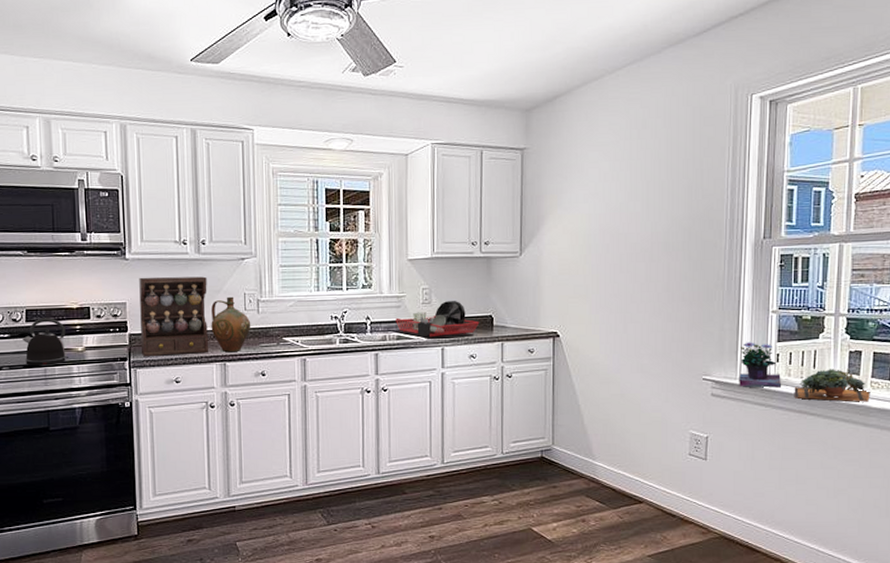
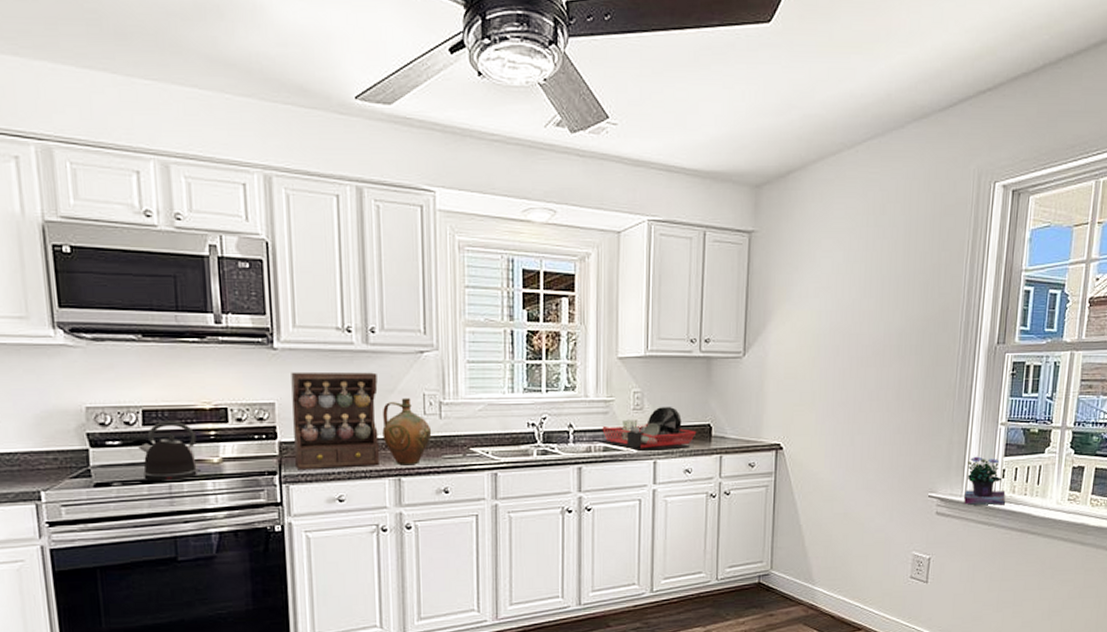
succulent plant: present [794,369,870,402] -> none [1017,485,1090,520]

